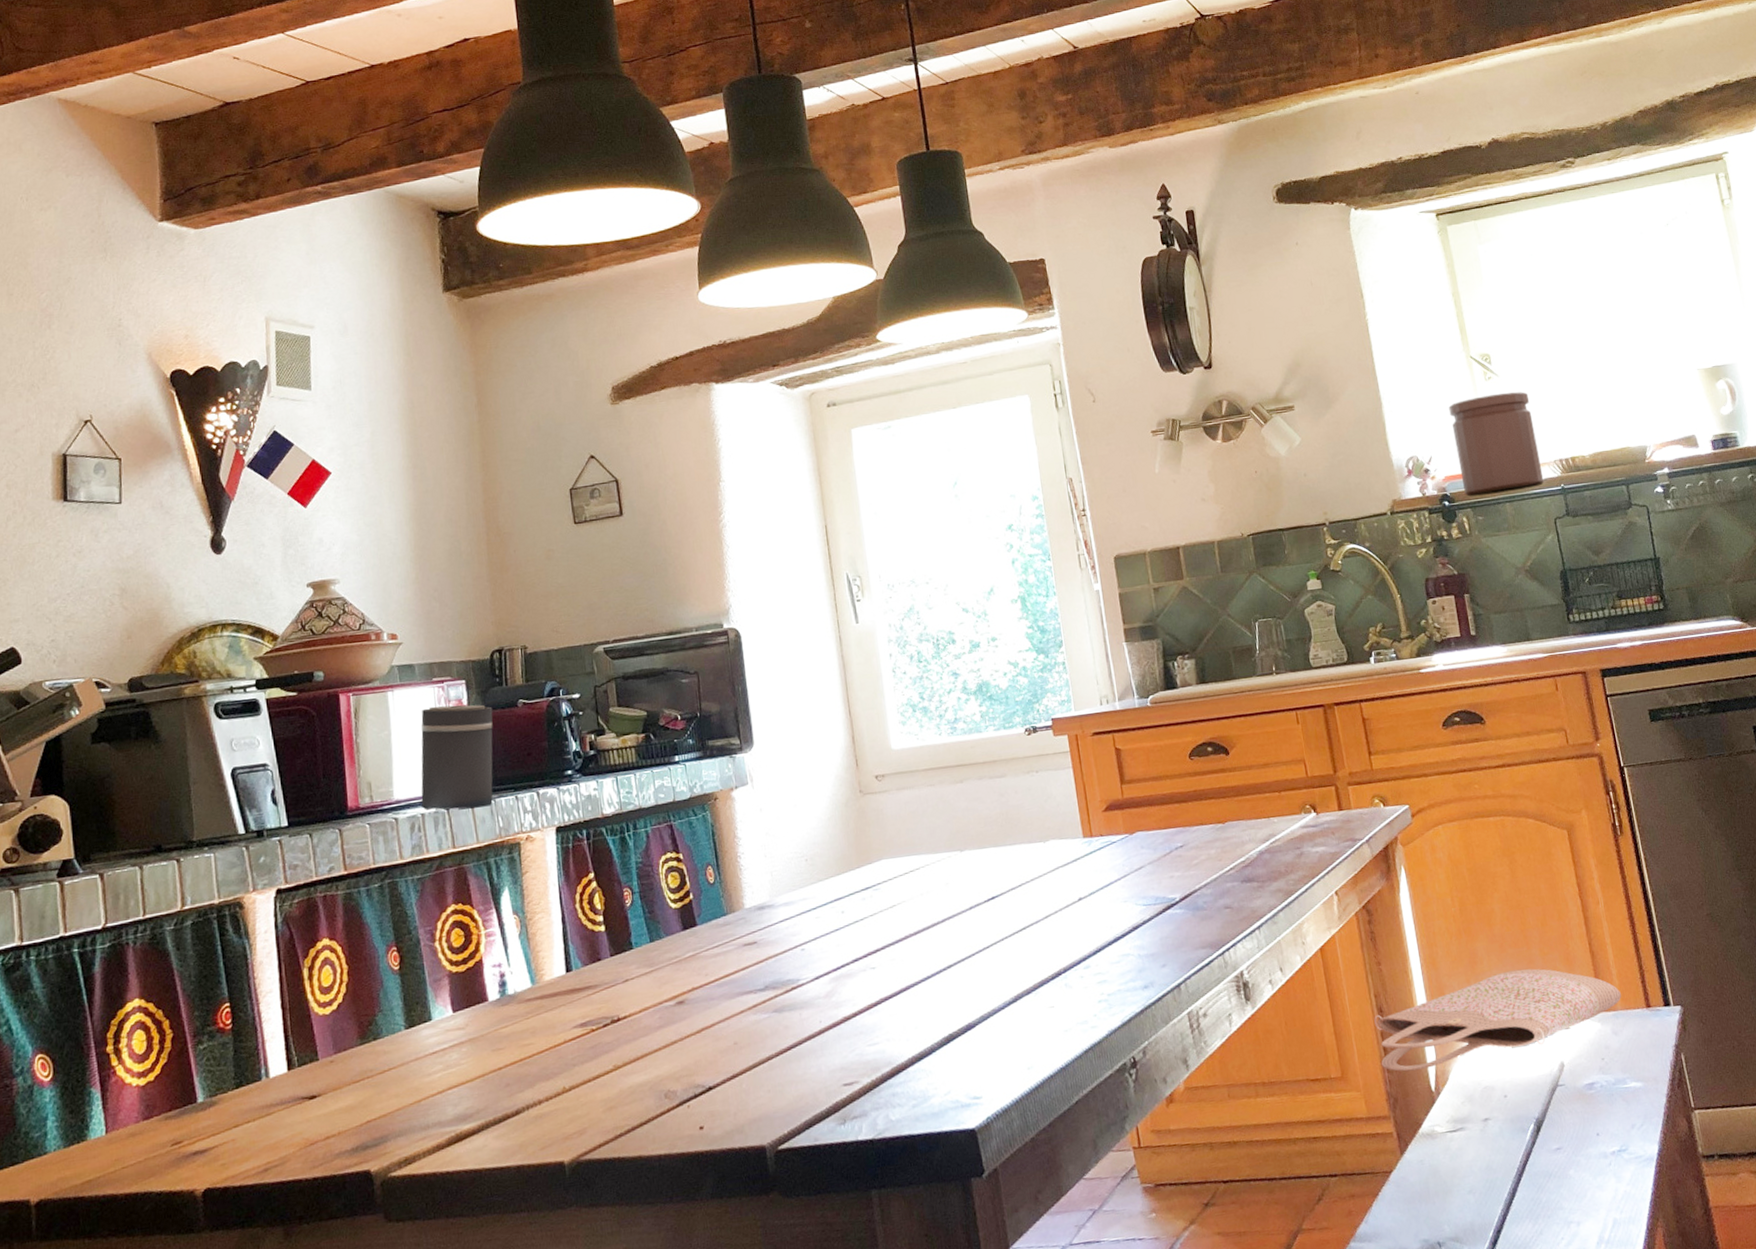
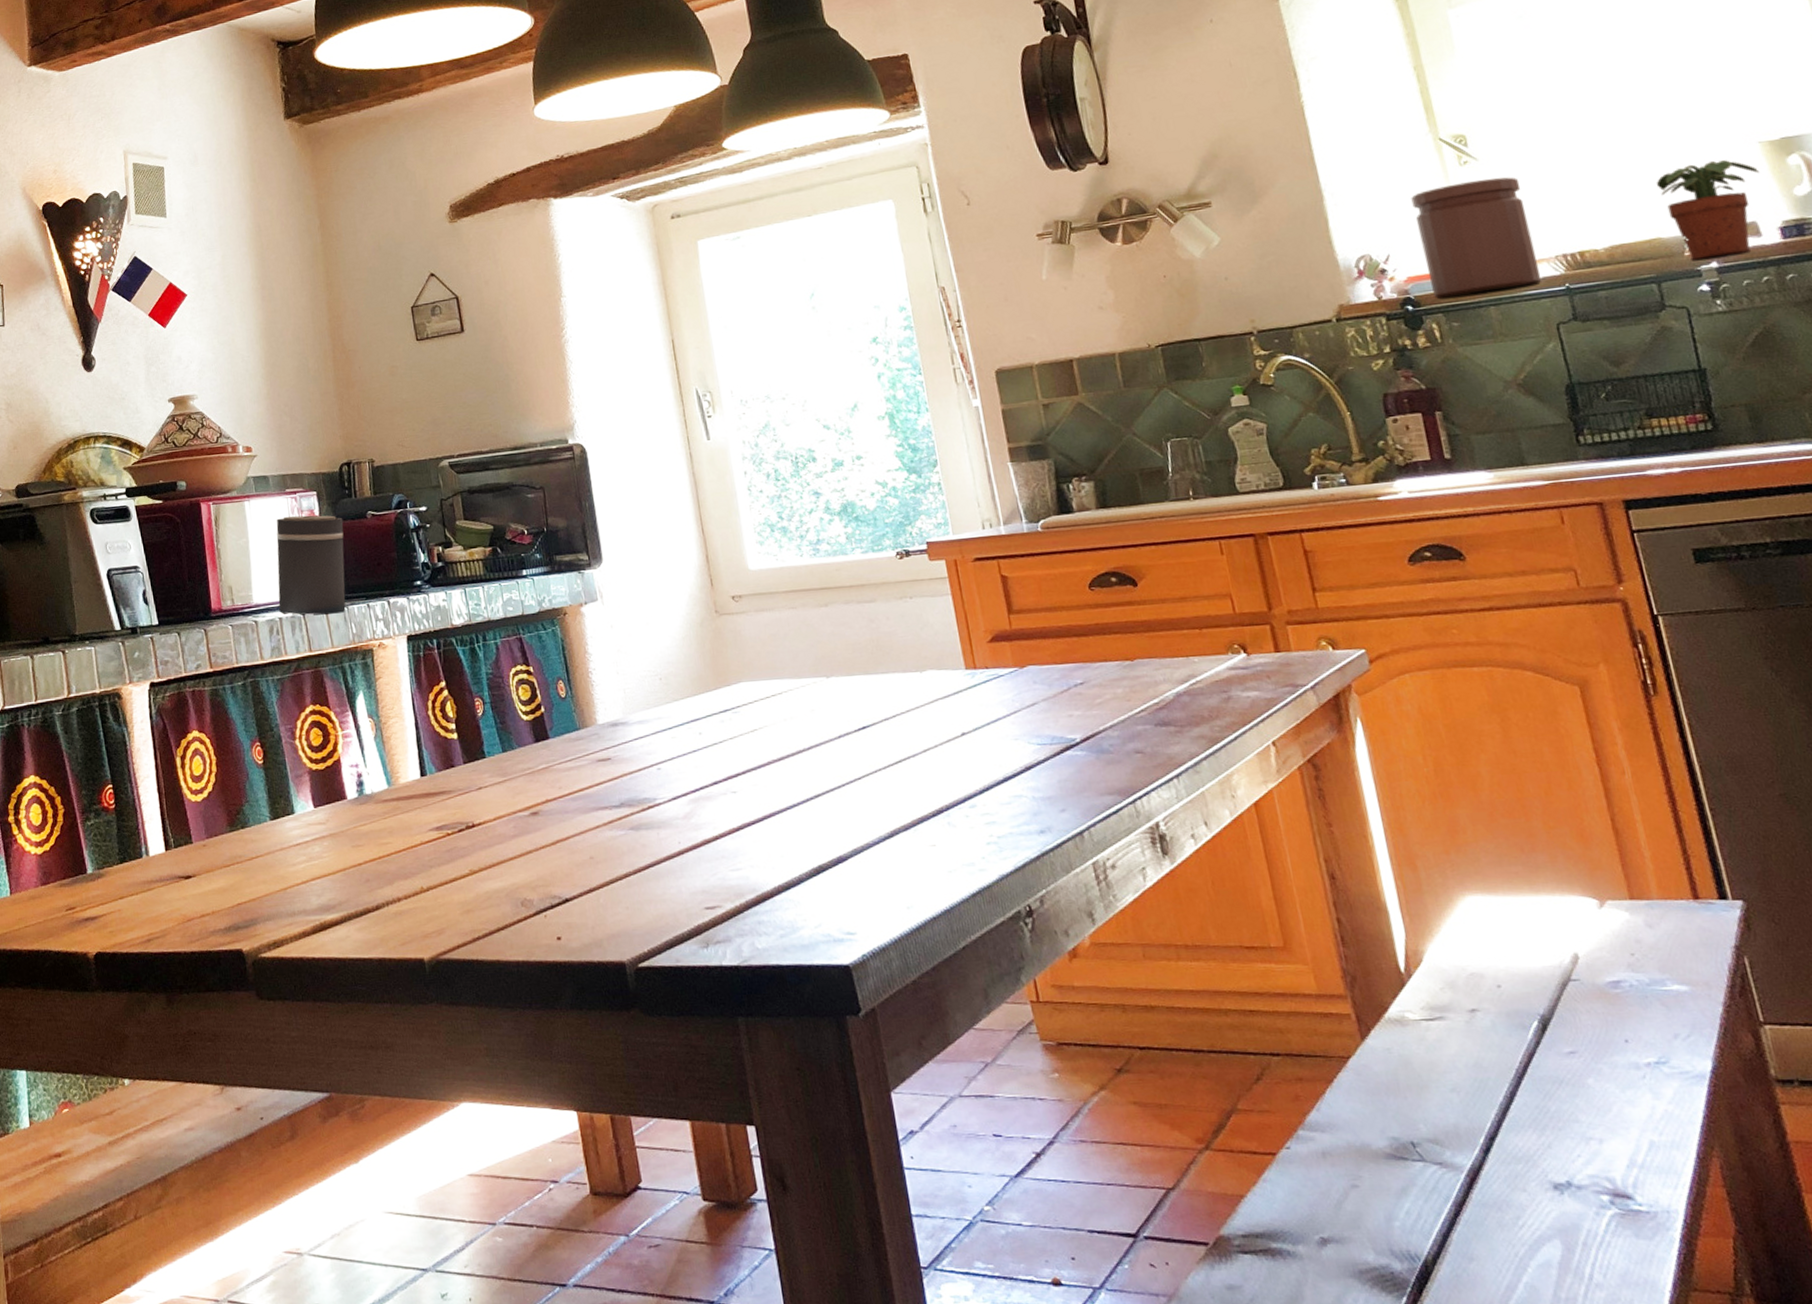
shopping bag: present [1374,968,1622,1072] -> none [1324,843,1658,948]
potted plant: none [1626,383,1697,468] -> present [1656,160,1759,262]

